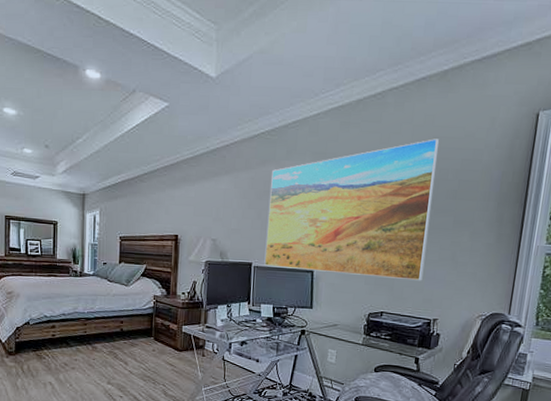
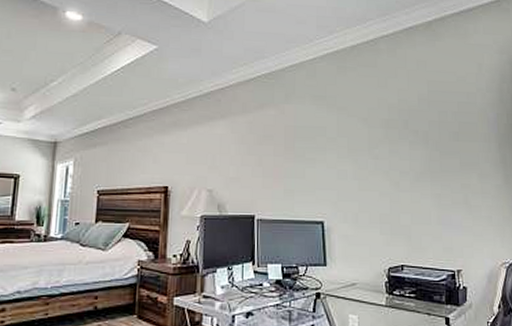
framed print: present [264,139,439,281] -> none [268,83,439,228]

